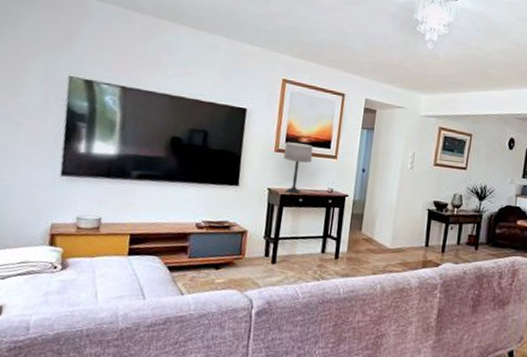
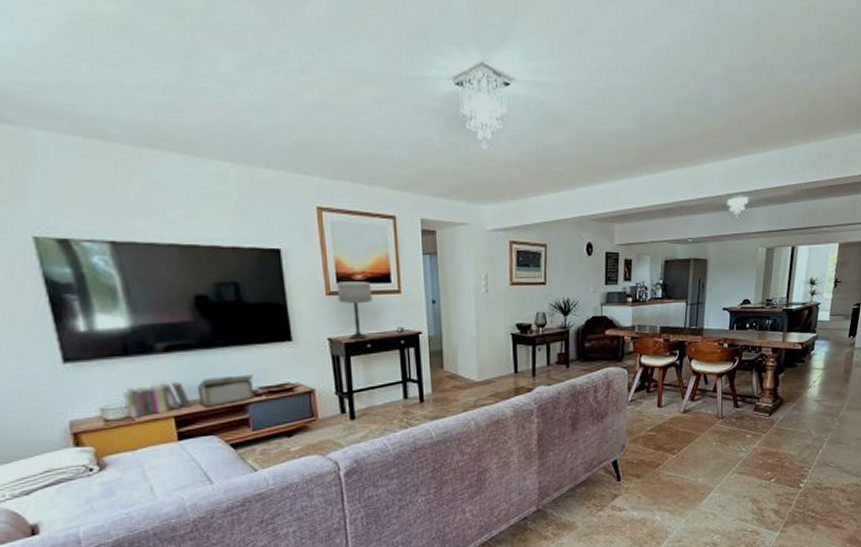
books: none [95,203,147,231] -> present [122,381,192,419]
decorative box: none [152,206,201,232] -> present [198,374,255,408]

